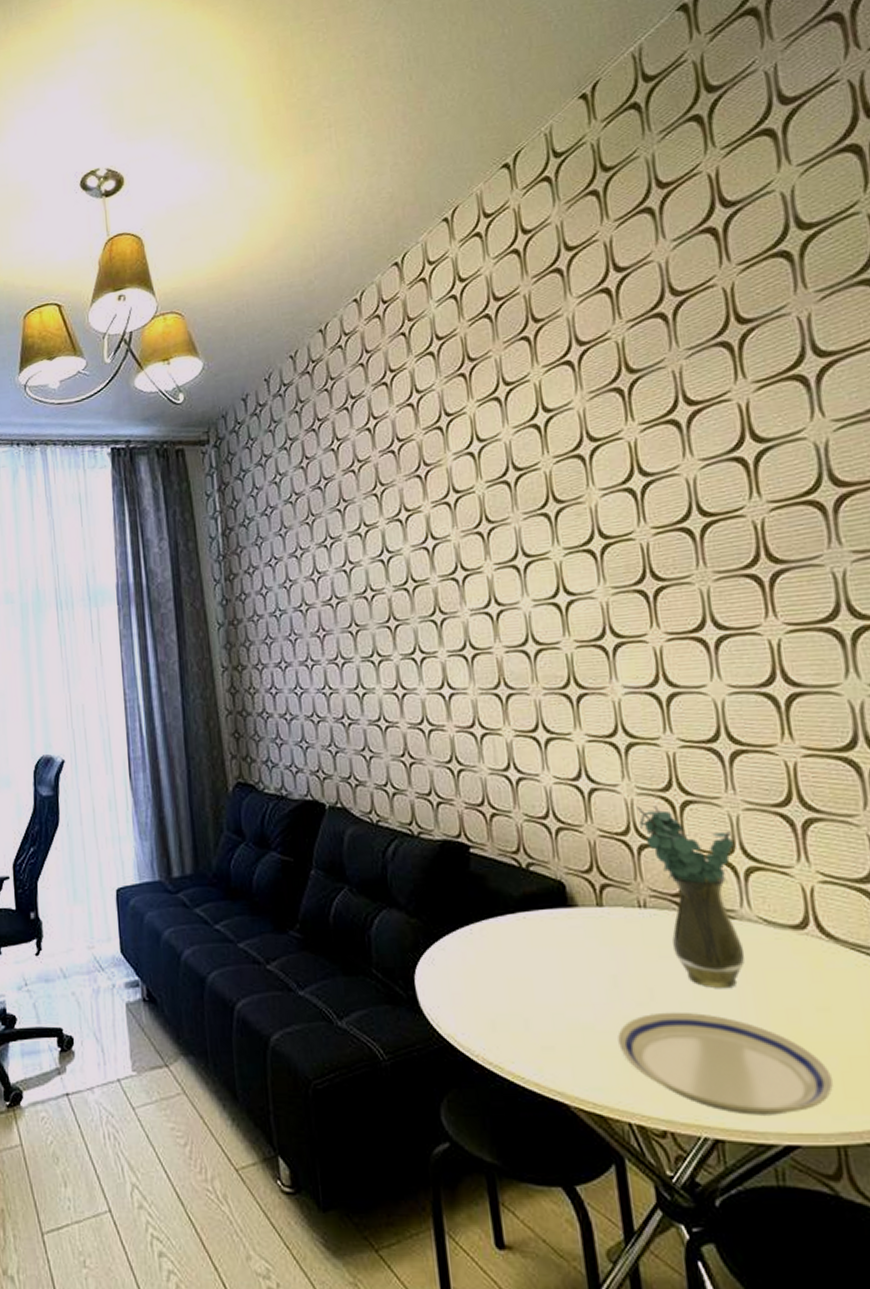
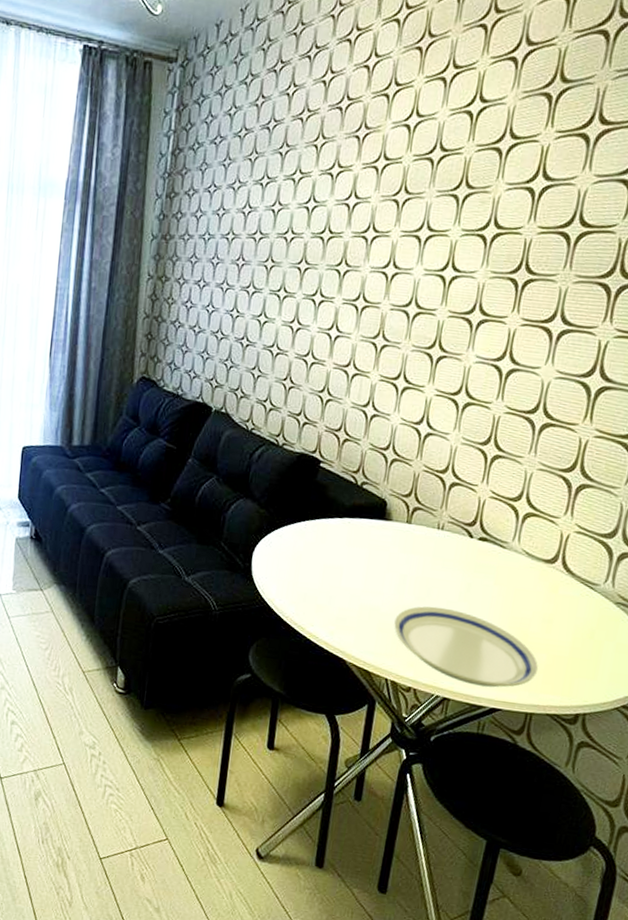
vase: present [636,805,745,988] -> none [454,453,524,597]

